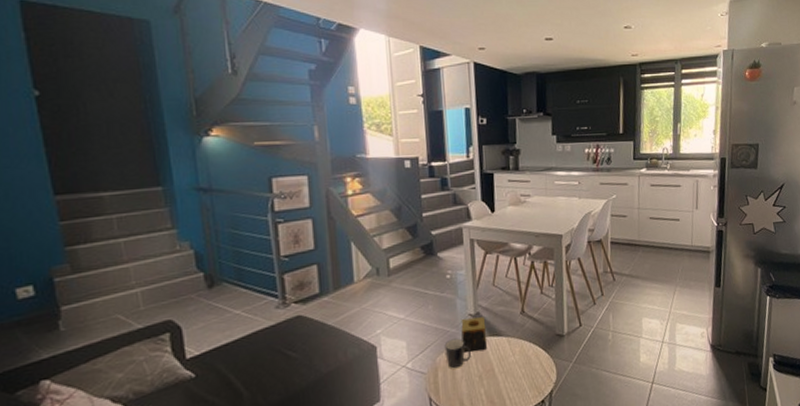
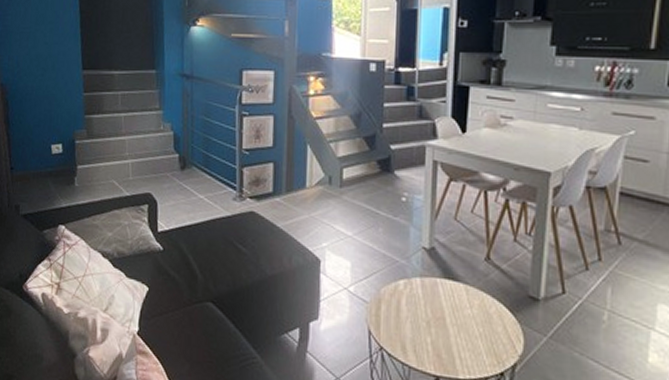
mug: present [444,338,471,371] -> none [391,271,420,308]
candle: present [461,317,487,354] -> none [411,252,442,294]

